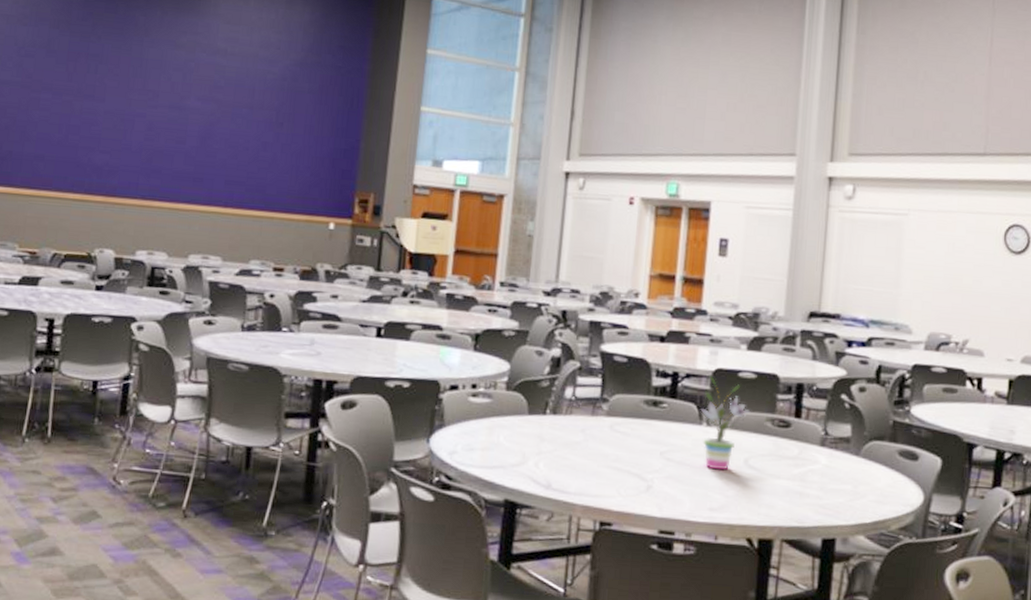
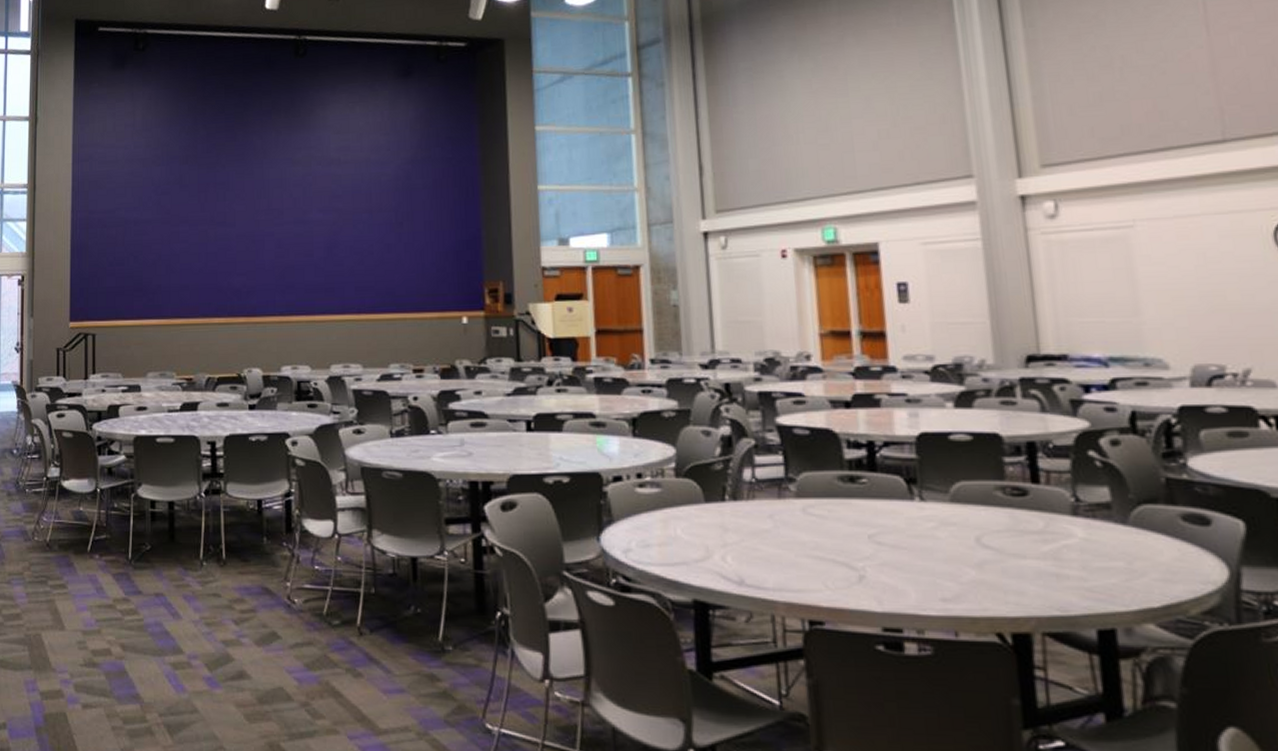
potted plant: present [699,374,751,470] -> none [907,440,973,552]

